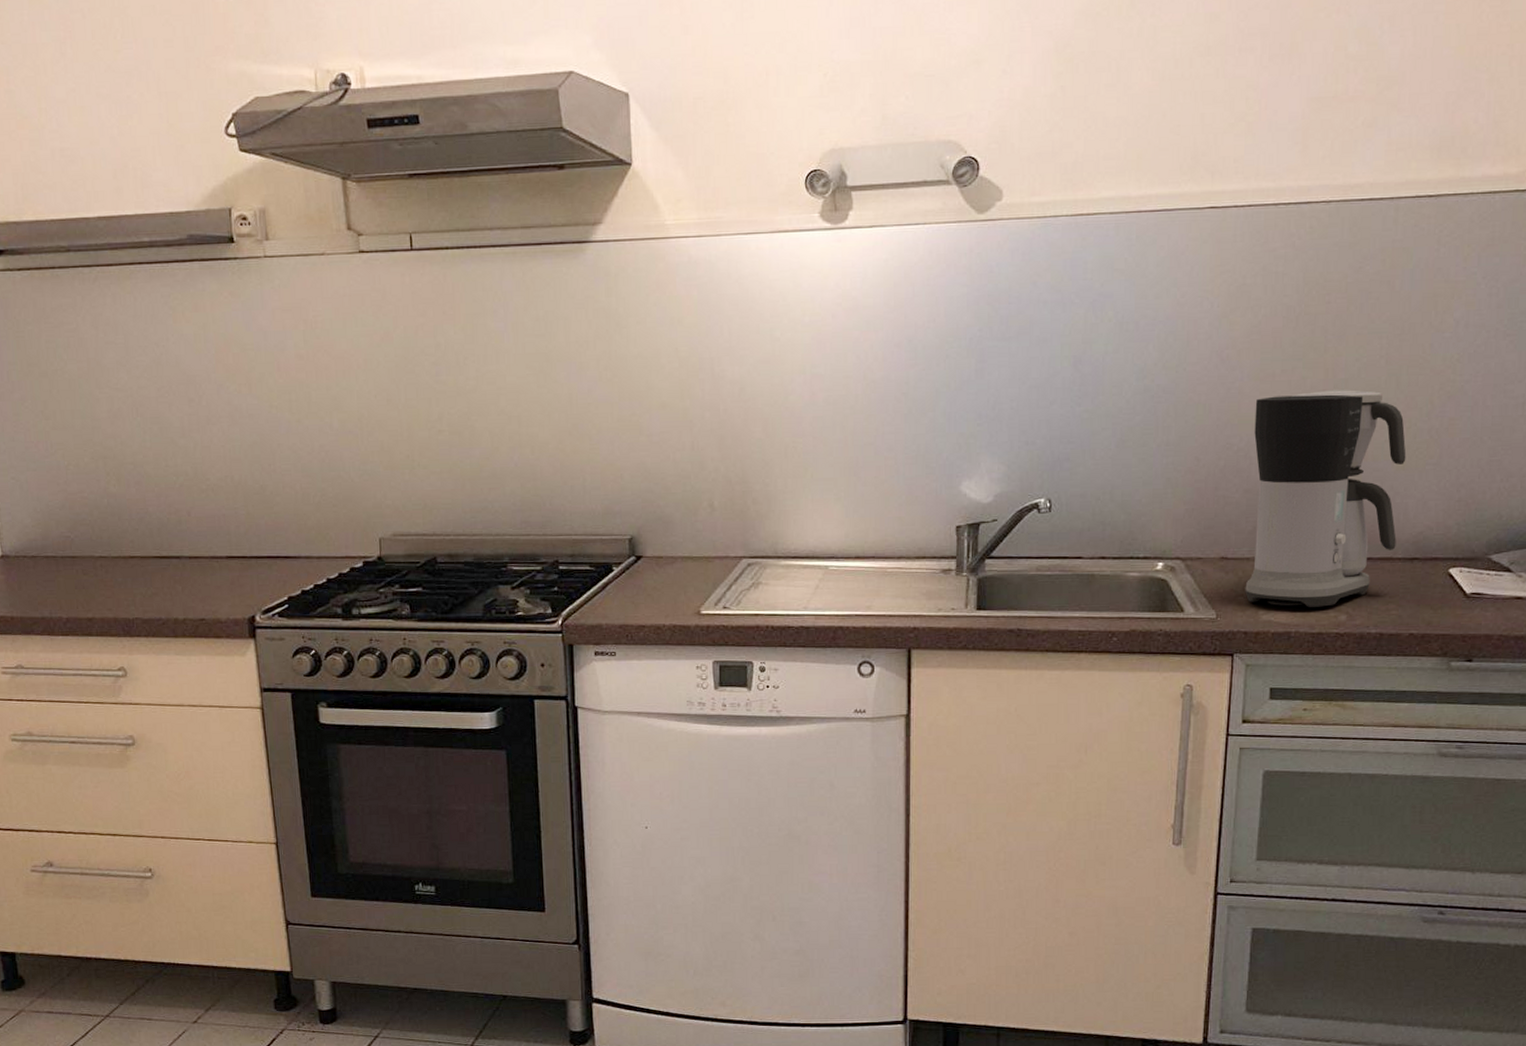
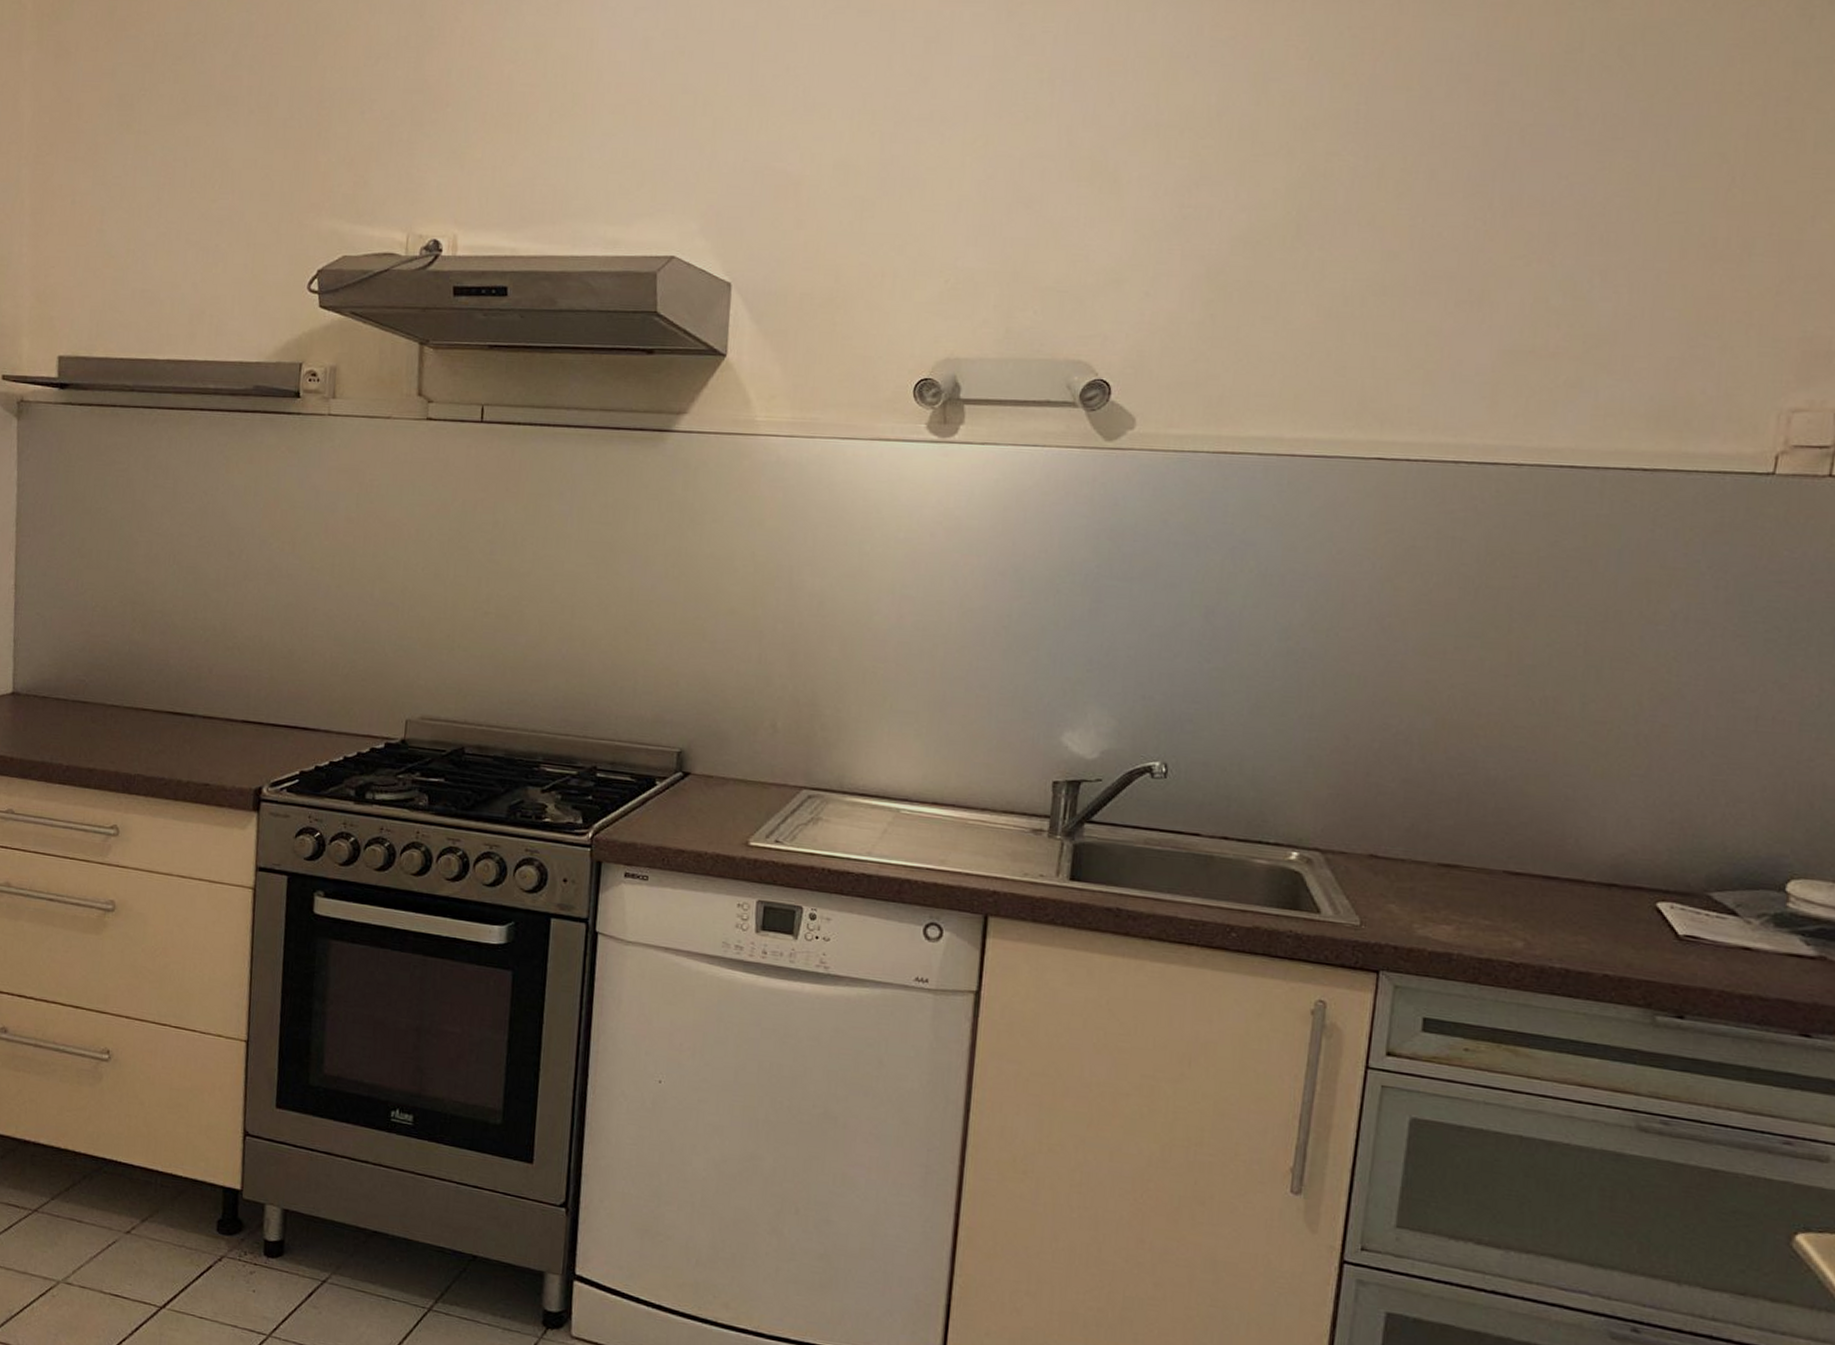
coffee maker: present [1245,390,1406,607] -> none [1397,676,1606,929]

